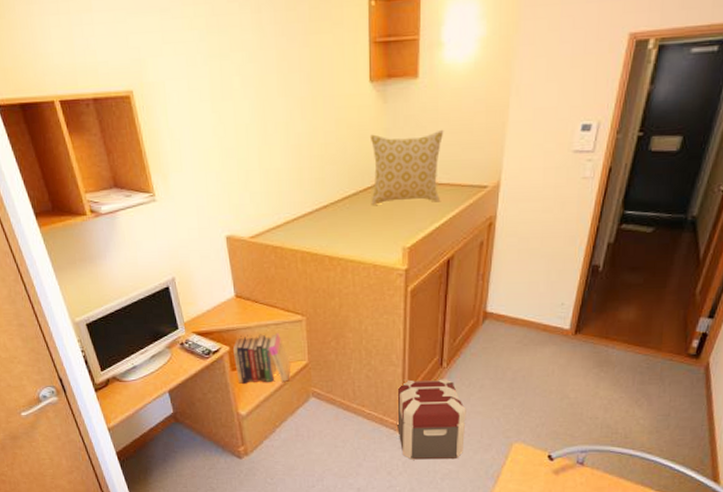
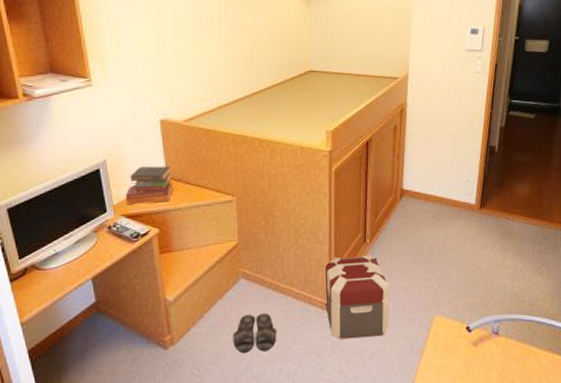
books: none [195,284,243,323] -> present [125,166,174,205]
books: present [232,332,291,384] -> none [162,213,221,267]
slippers: none [304,431,347,466] -> present [233,313,277,353]
pillow: present [369,129,444,205] -> none [295,29,359,92]

